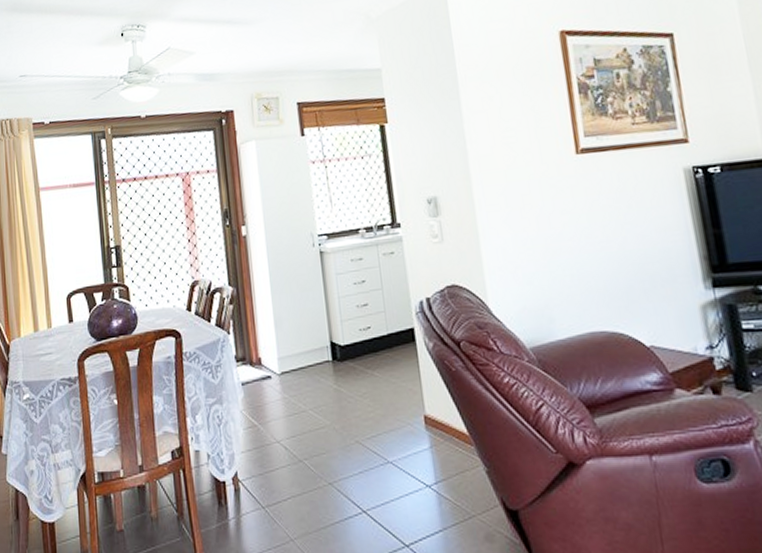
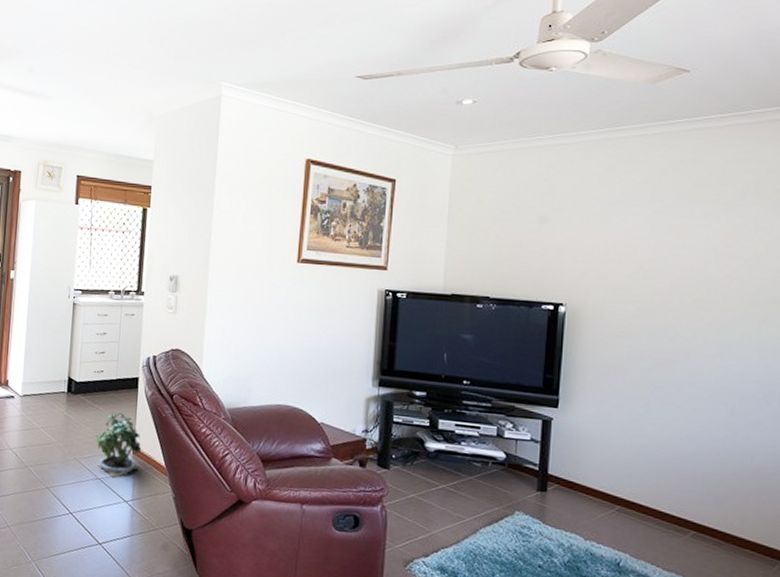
potted plant: none [376,375,435,458] -> present [96,413,142,478]

